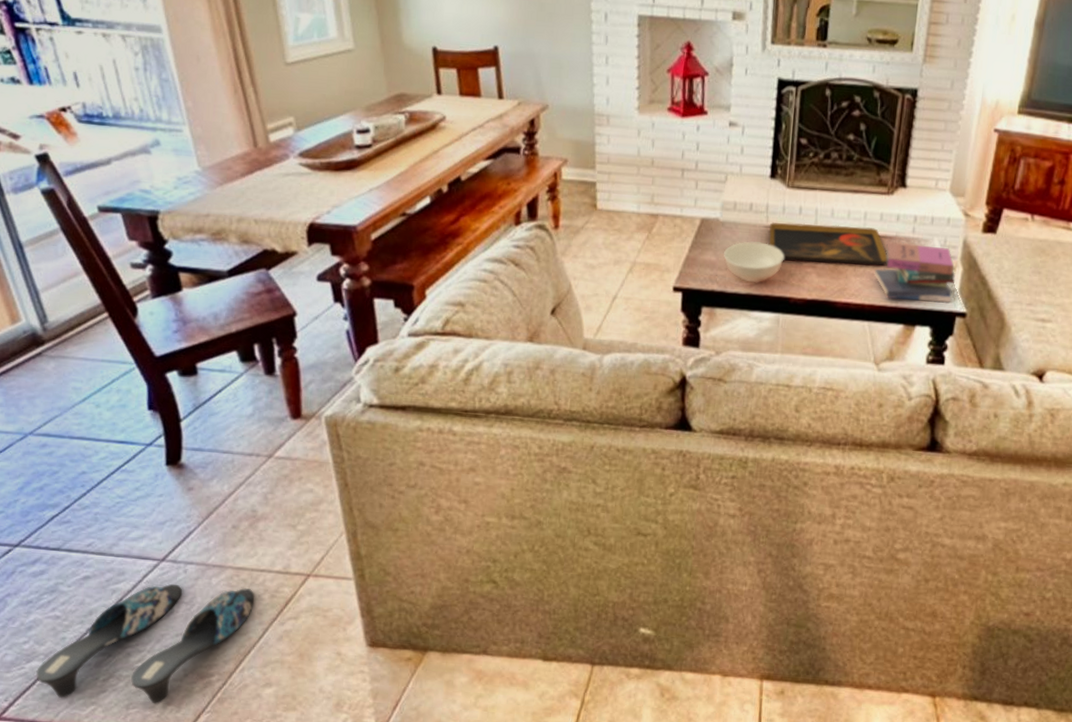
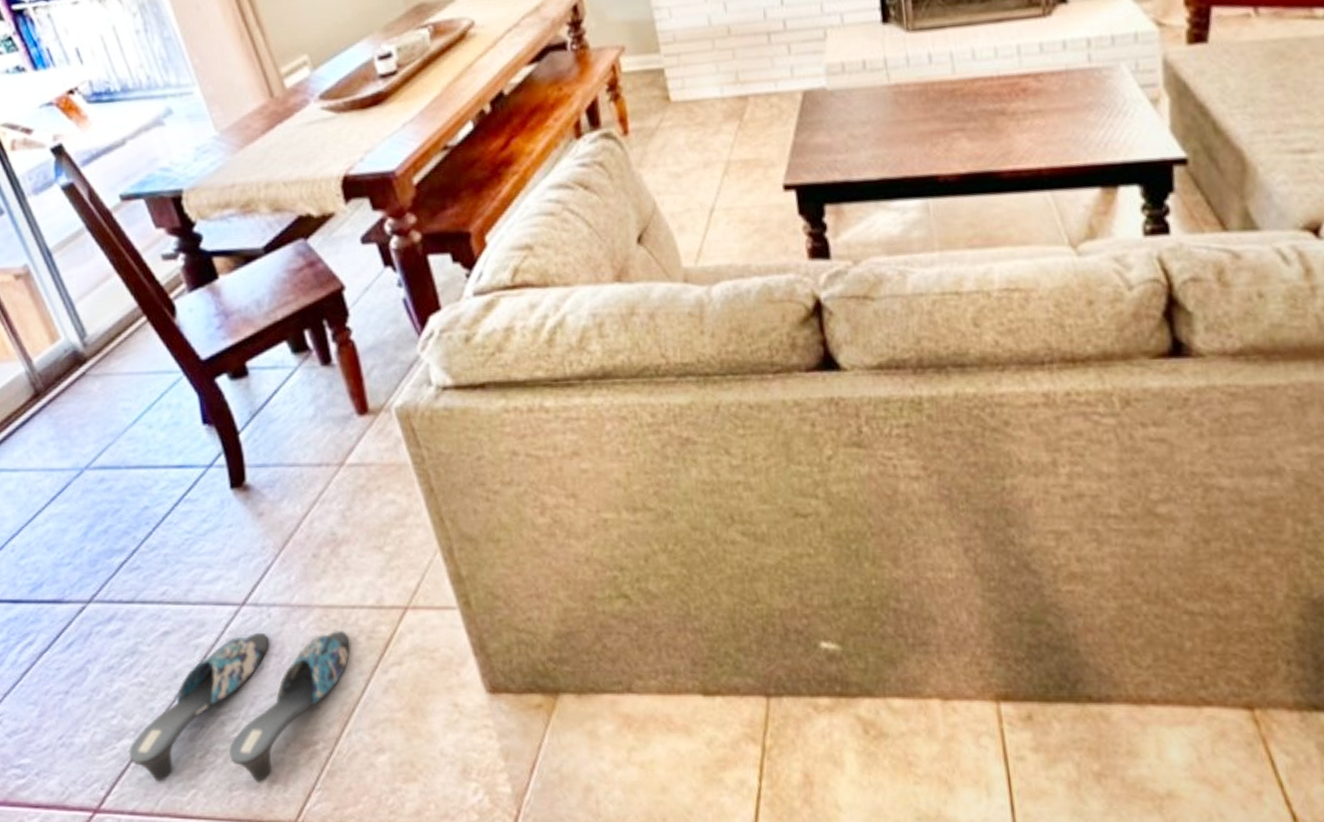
bowl: present [724,241,785,283] -> none [840,108,921,164]
decorative tray: present [769,223,888,266] -> none [893,64,1061,127]
books: present [874,242,955,303] -> none [1045,74,1162,156]

